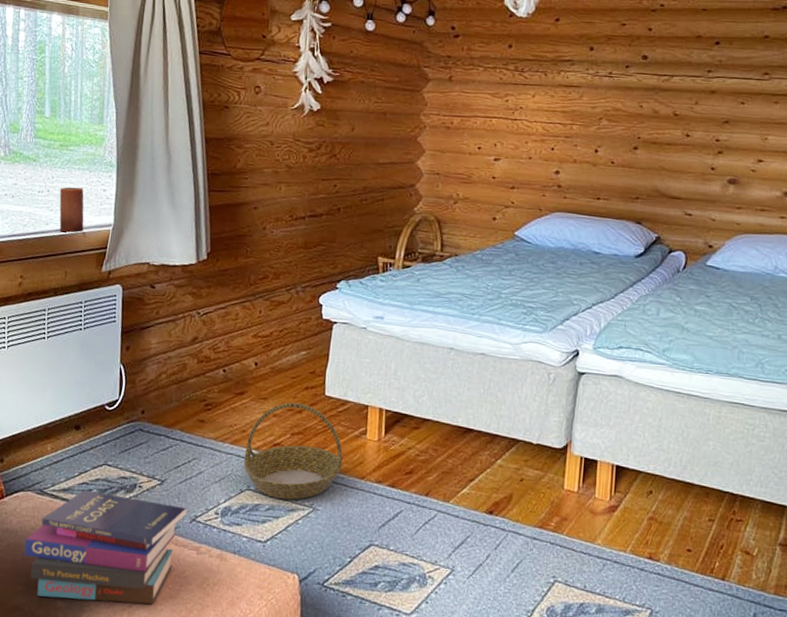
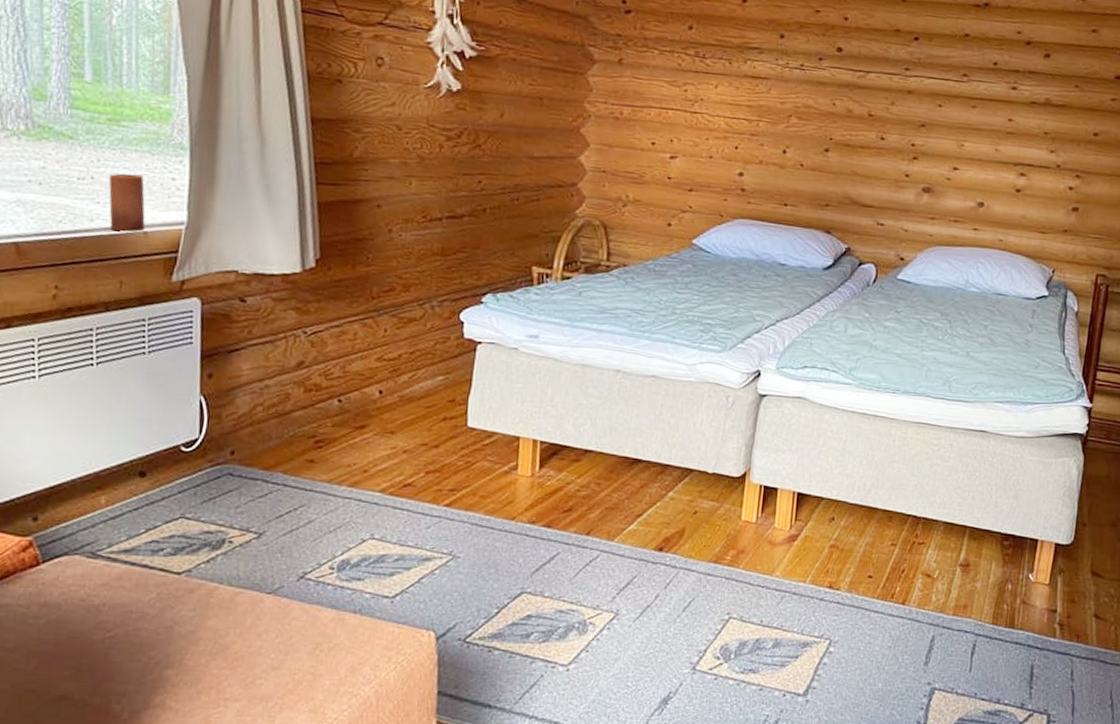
books: present [23,489,187,605] -> none [70,549,292,681]
basket: present [243,402,343,500] -> none [365,435,489,547]

